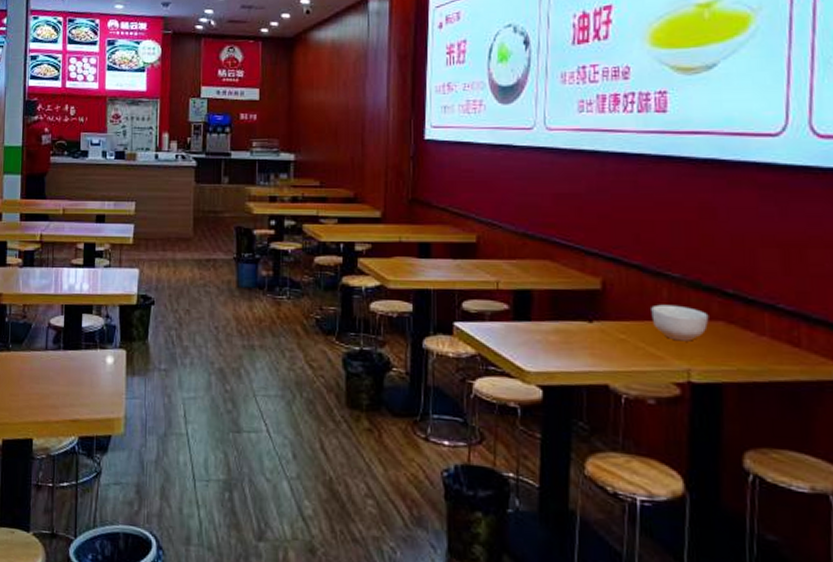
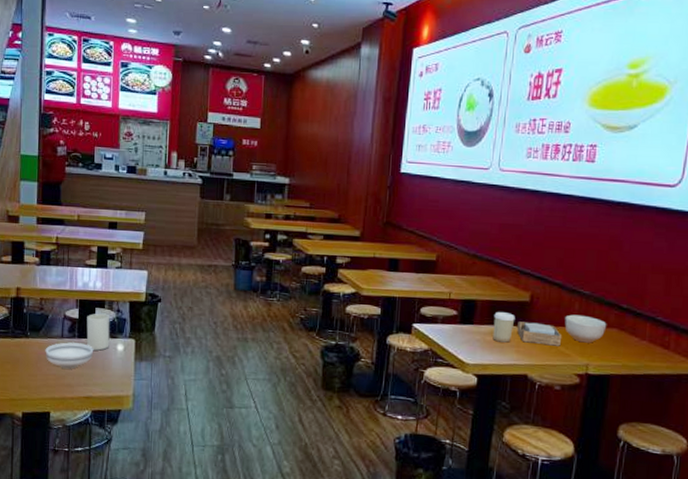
bowl: none [28,355,81,387] -> present [45,342,94,369]
cup: none [72,320,98,364] -> present [86,313,110,351]
cup: none [557,304,585,343] -> present [493,312,515,343]
napkin holder: none [588,315,650,347] -> present [517,321,562,346]

